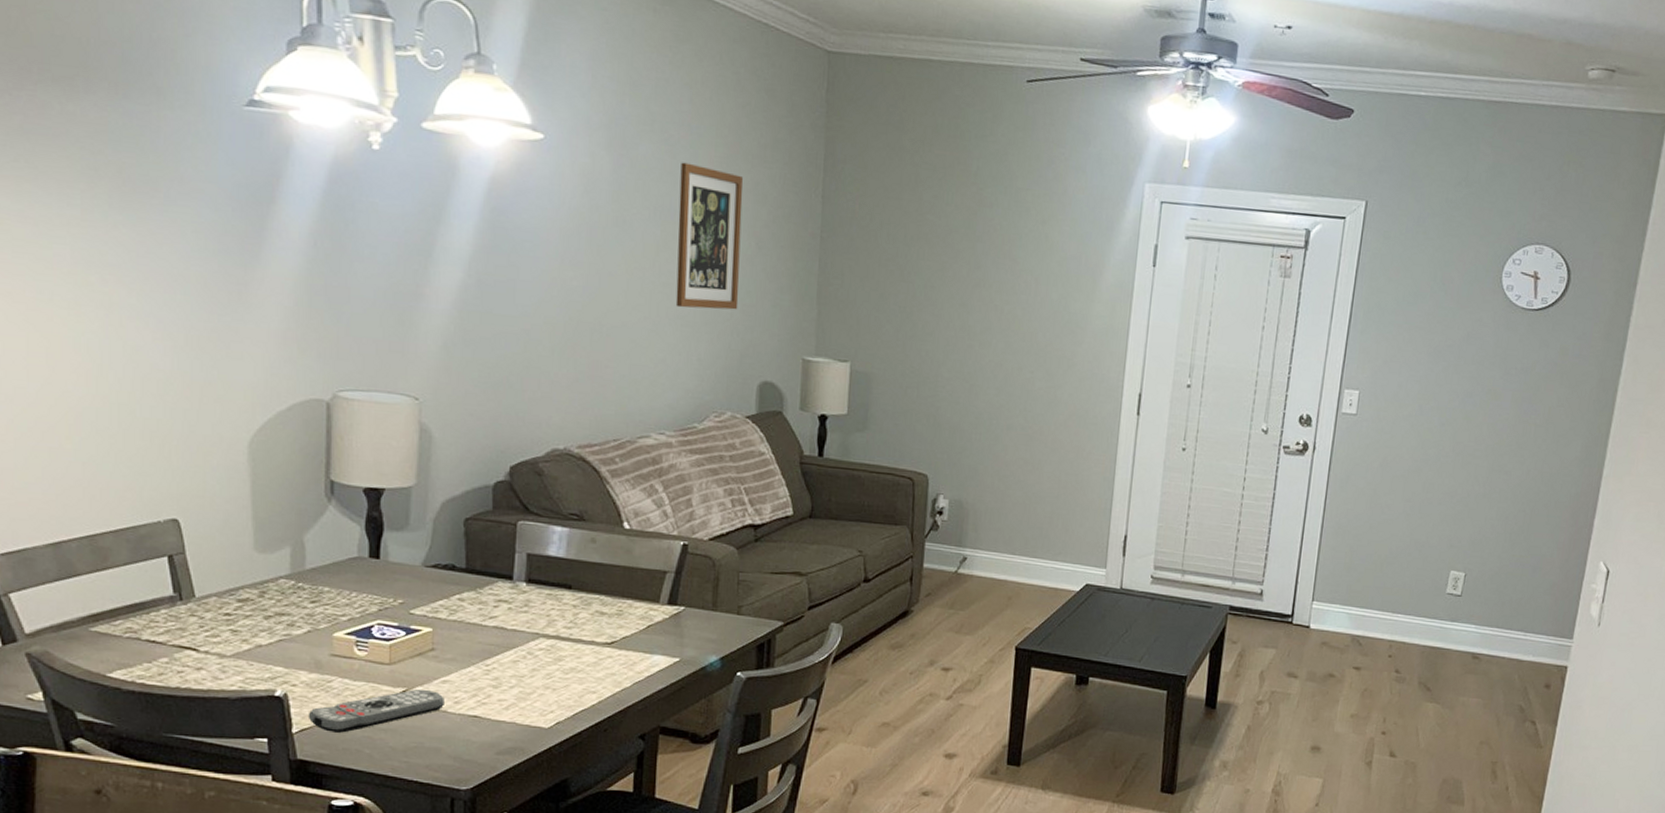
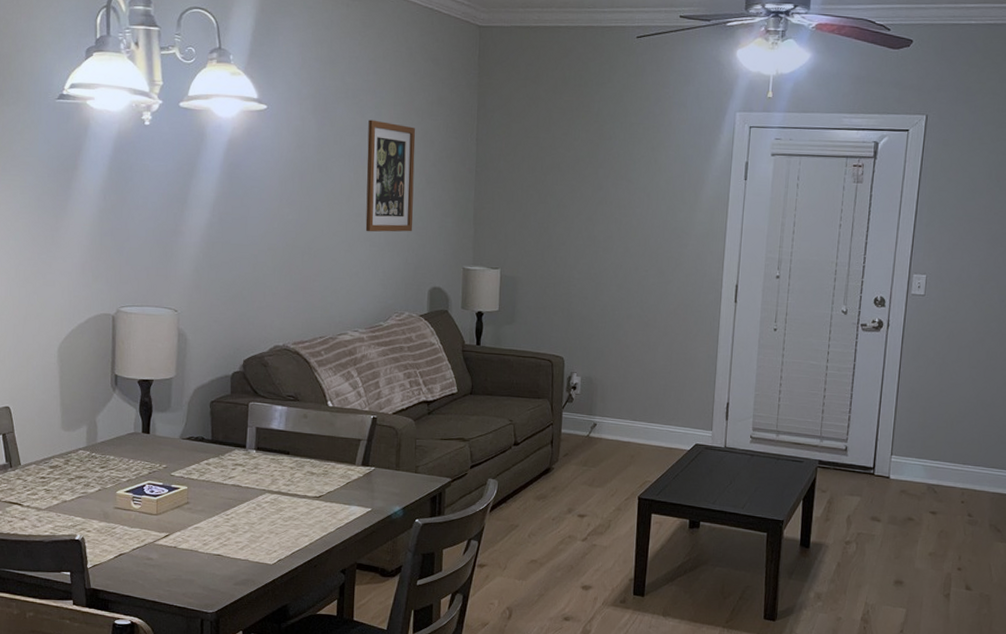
remote control: present [308,689,444,733] -> none [98,533,196,568]

